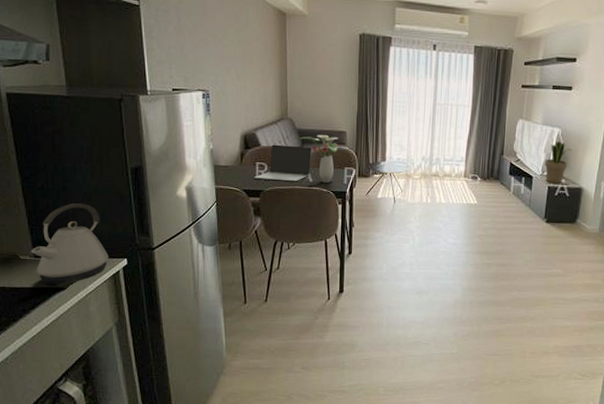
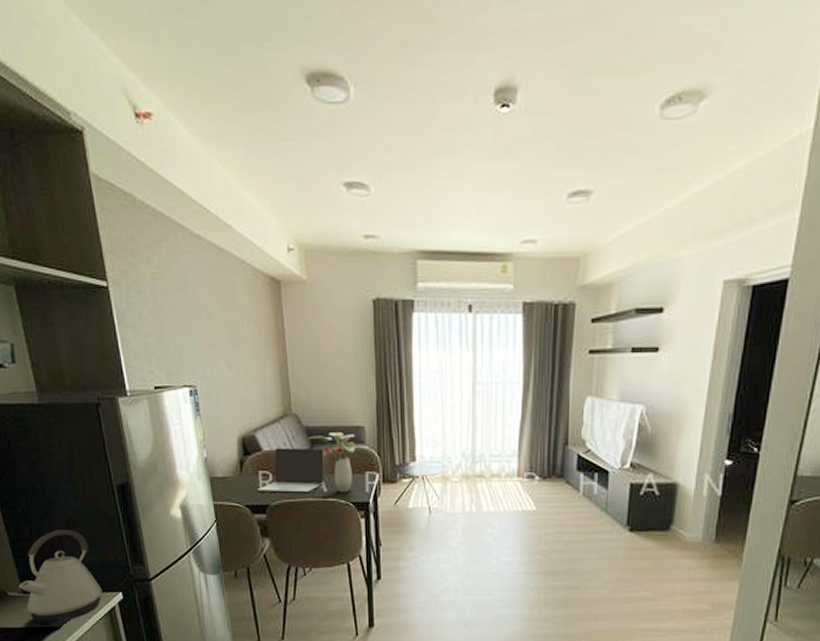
potted plant: present [544,140,573,184] -> none [624,421,663,479]

